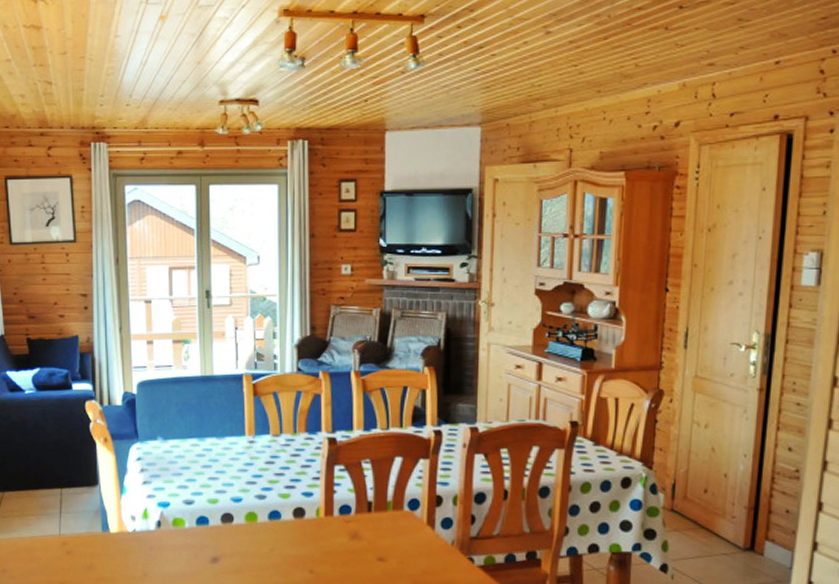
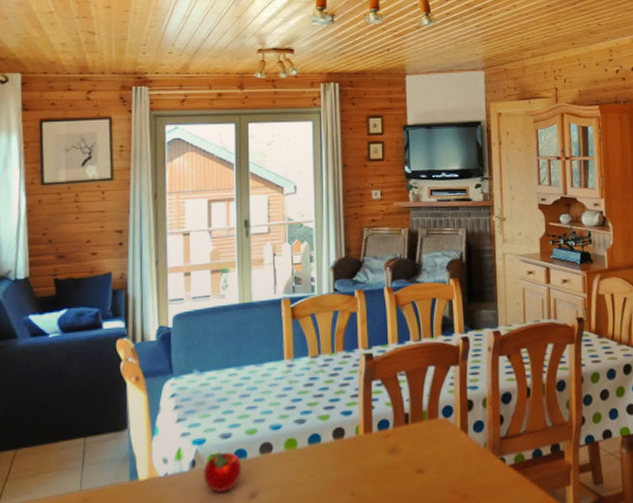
apple: none [167,516,205,553] -> present [202,452,242,492]

